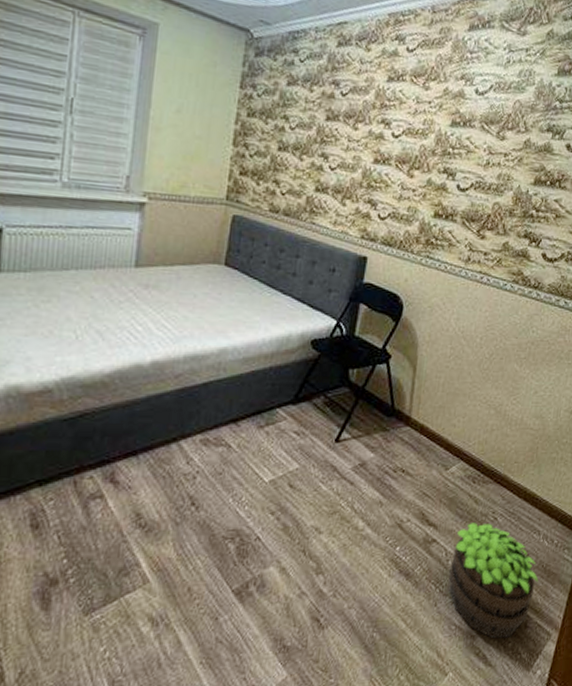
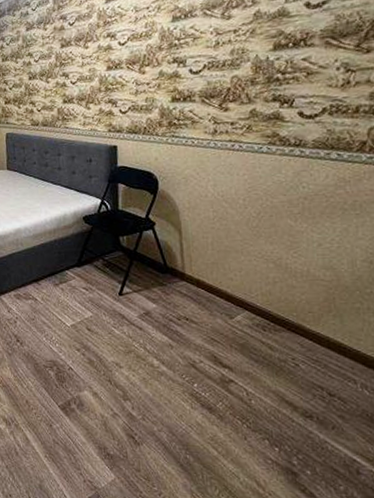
potted plant: present [449,523,539,639] -> none [254,367,365,481]

